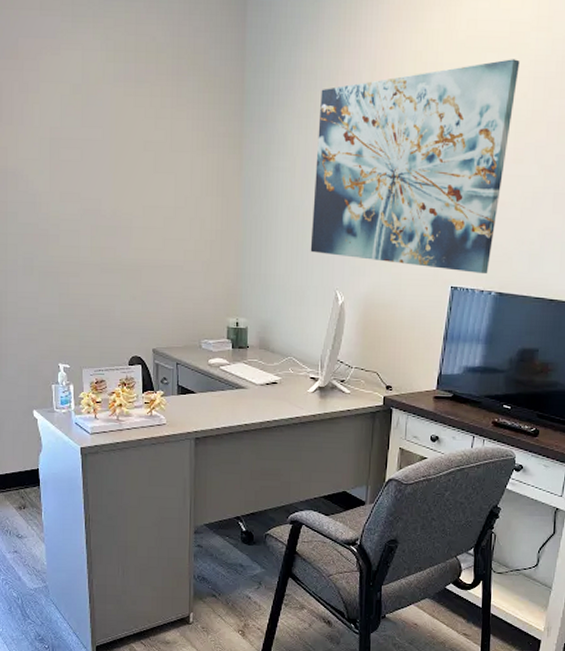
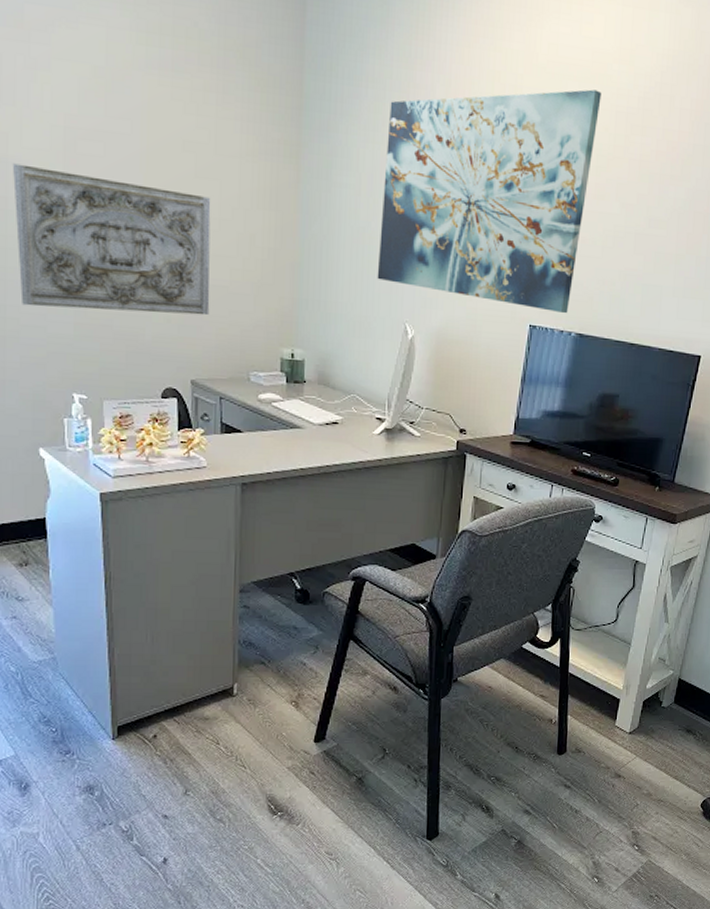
relief panel: none [10,173,168,292] -> present [12,163,211,316]

